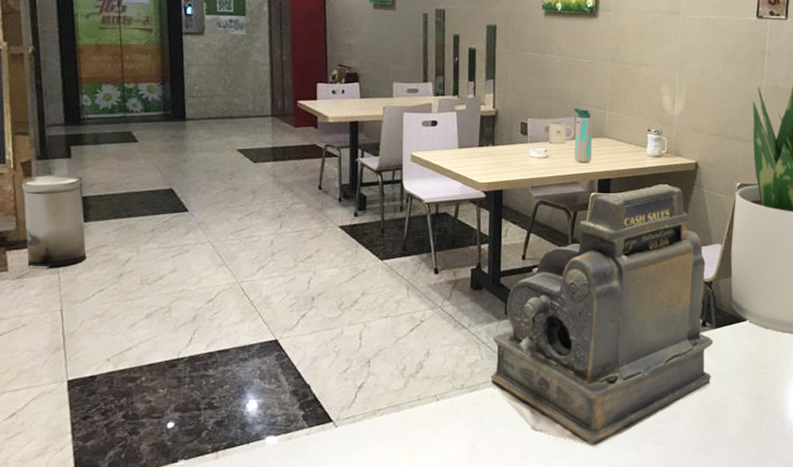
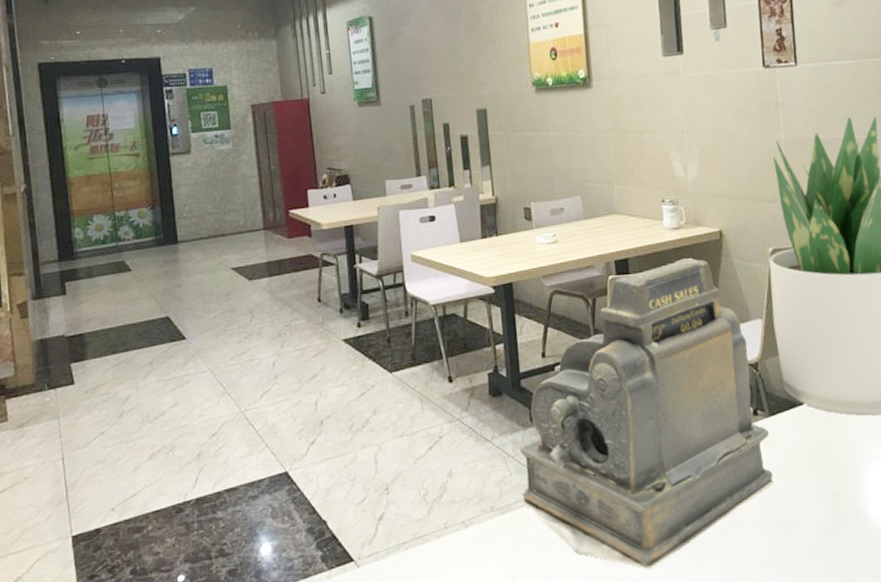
pedal bin: present [21,174,86,269] -> none [18,312,86,416]
mug: present [548,121,575,145] -> none [554,202,582,228]
water bottle: present [574,108,593,163] -> none [579,185,605,245]

